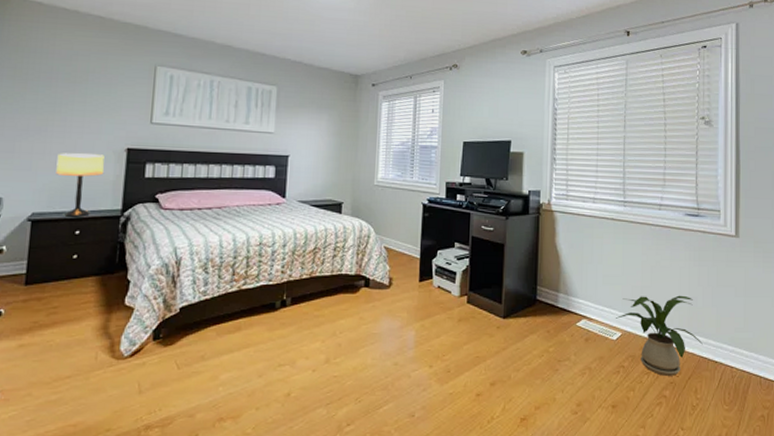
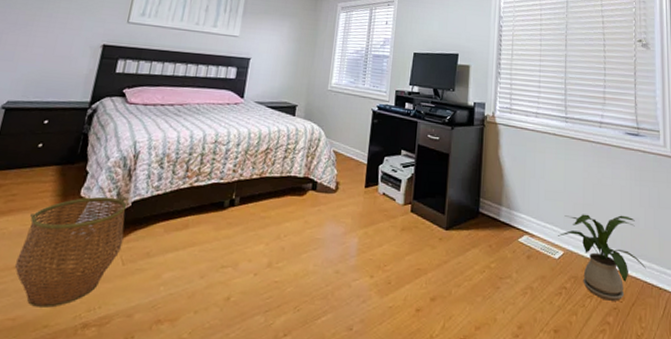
table lamp: present [56,153,105,217] -> none [34,46,81,107]
basket: none [67,304,176,413] -> present [14,196,129,308]

